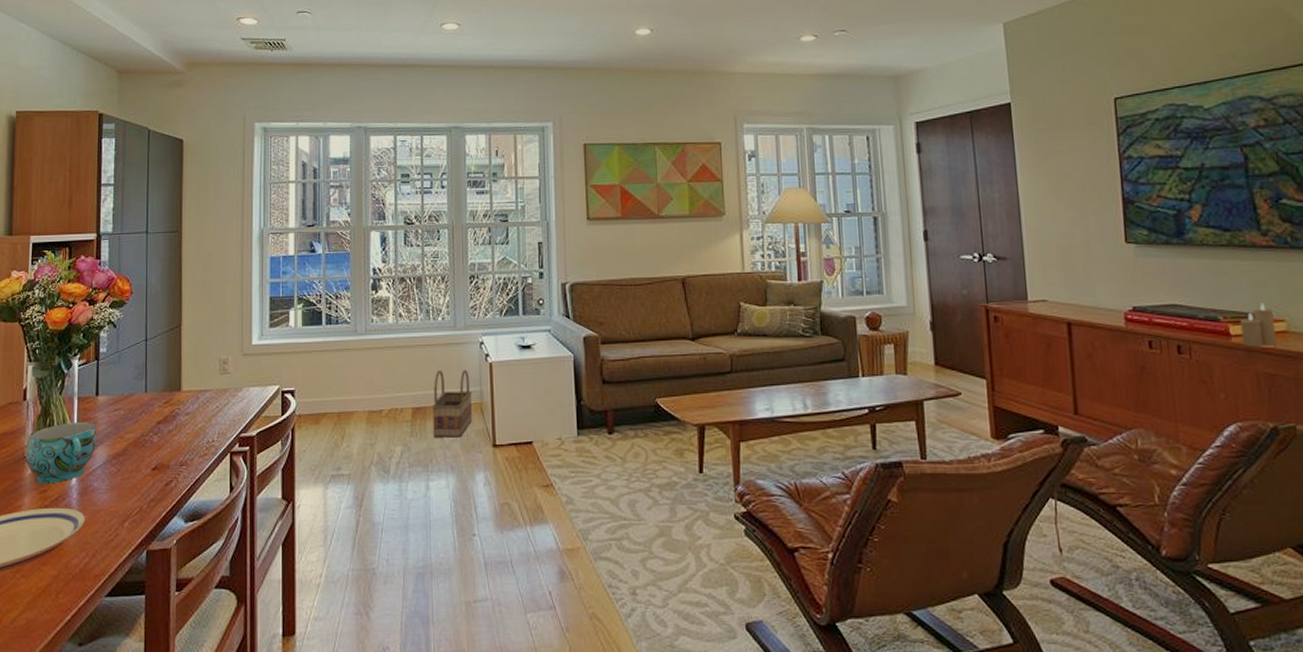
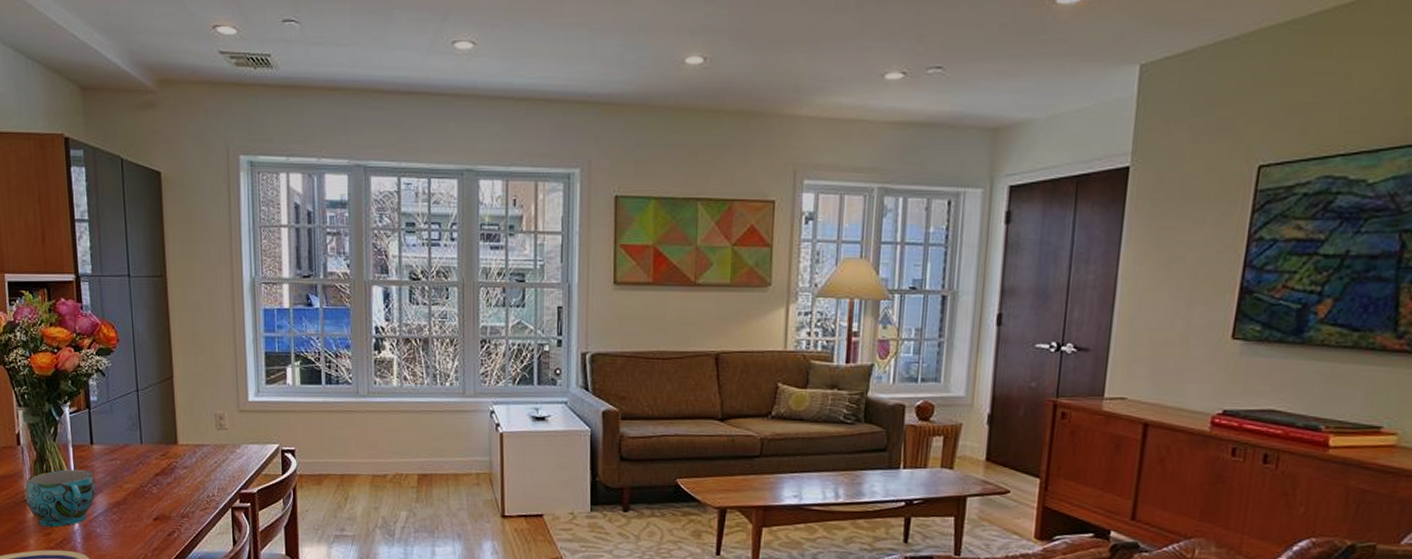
basket: present [432,370,472,438] -> none [438,438,481,506]
candle: present [1240,303,1277,347] -> none [1340,413,1386,462]

